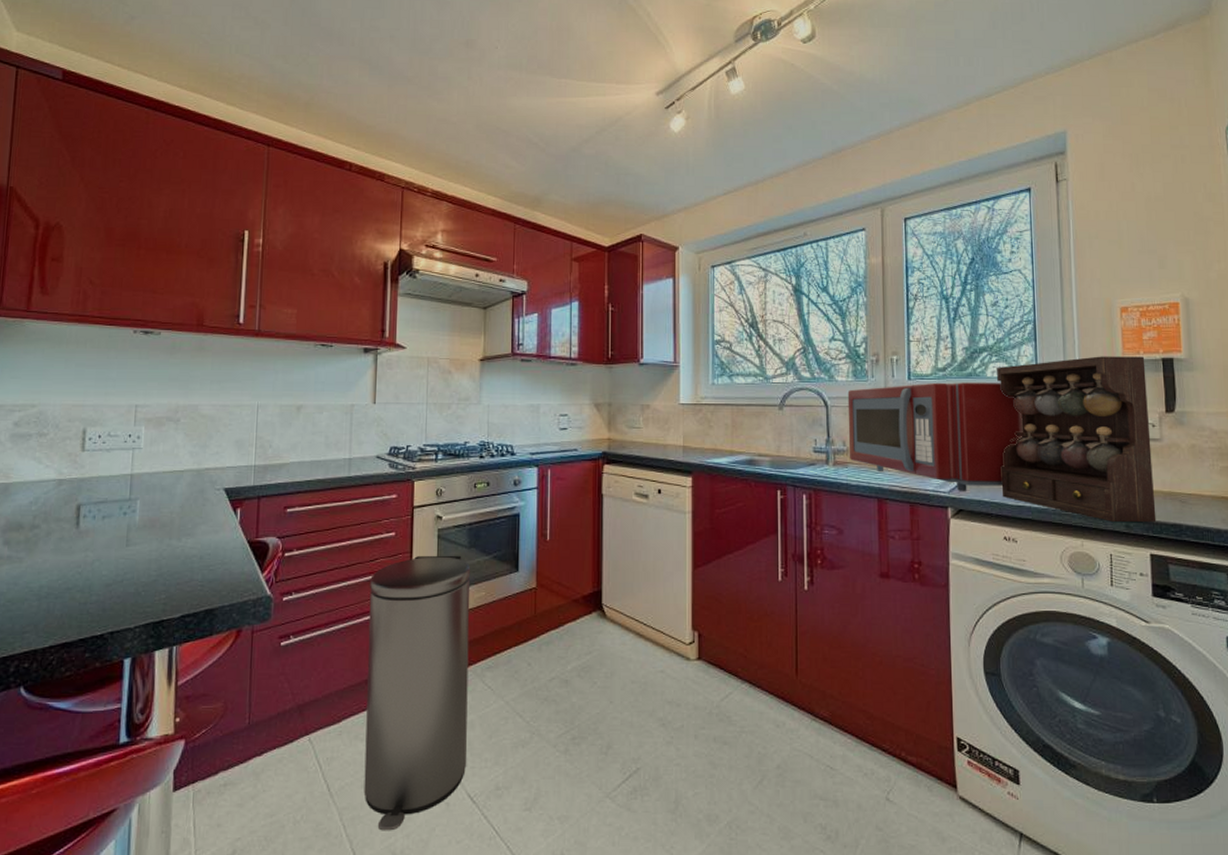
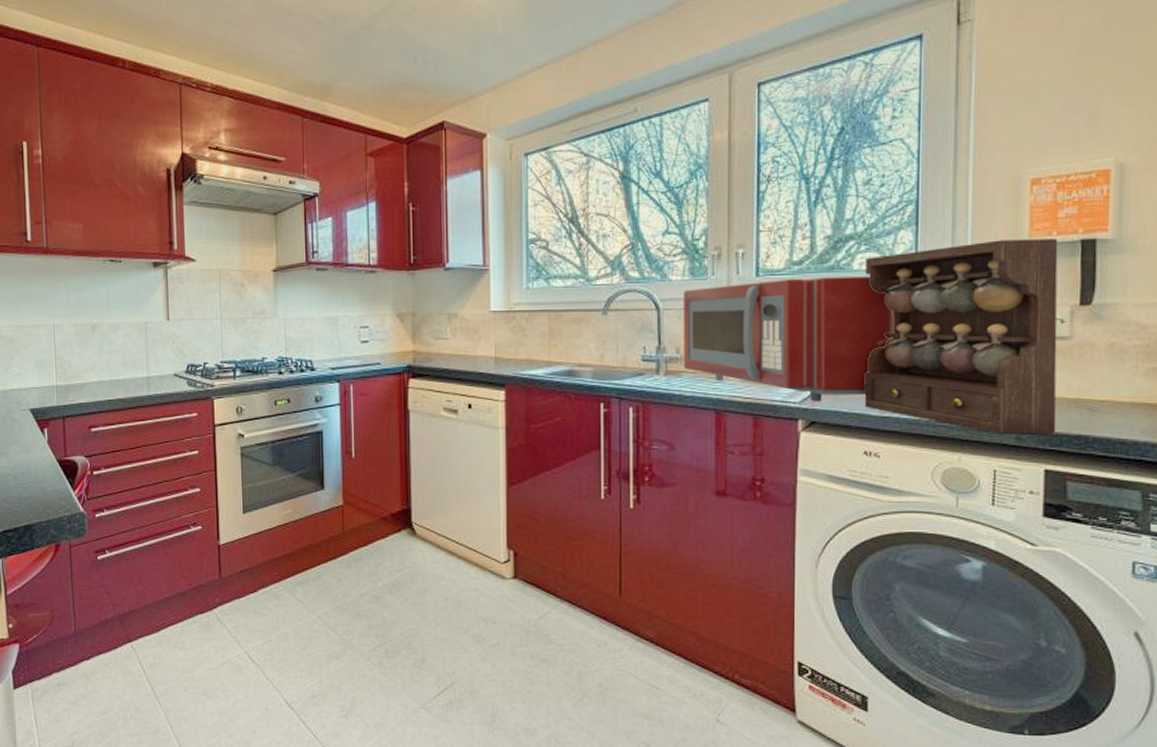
pedal bin: present [364,555,471,831] -> none [177,473,282,731]

